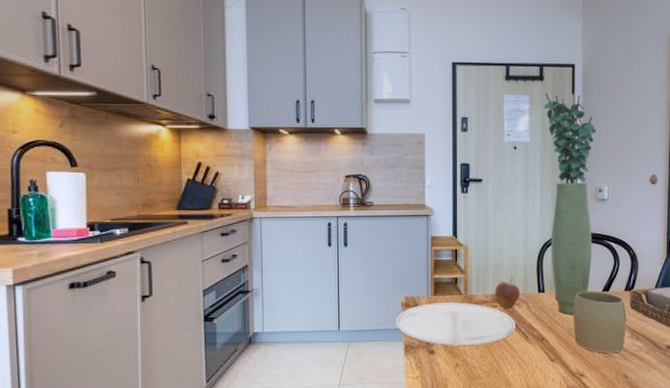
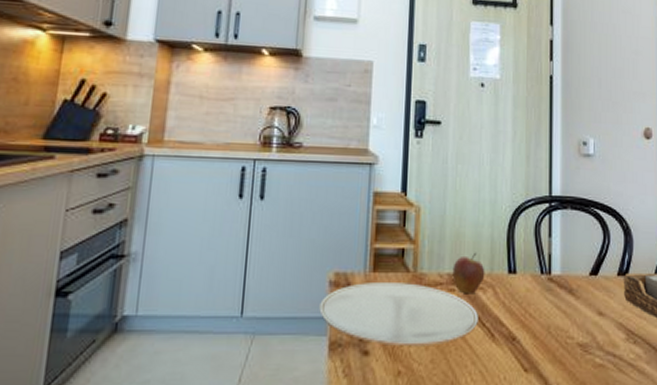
vase: present [544,93,596,315] -> none [517,22,579,306]
mug: present [572,291,626,354] -> none [552,274,620,363]

